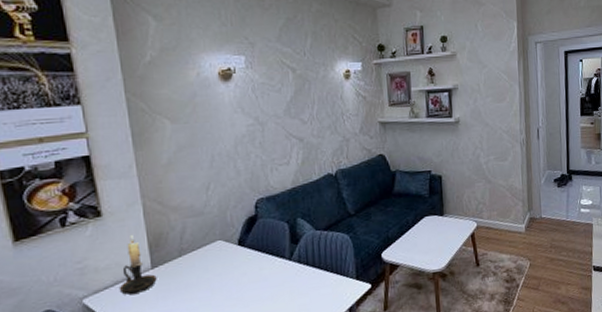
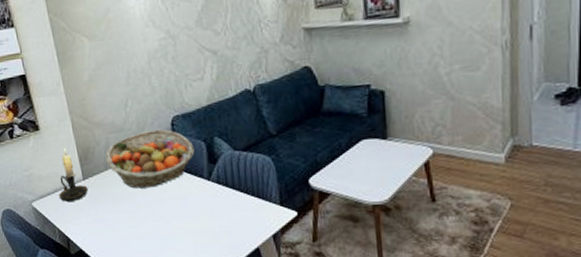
fruit basket: none [180,211,278,274] -> present [105,129,195,189]

